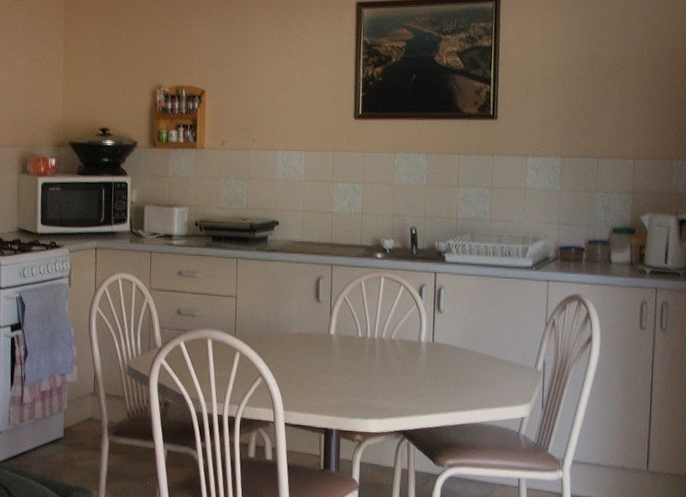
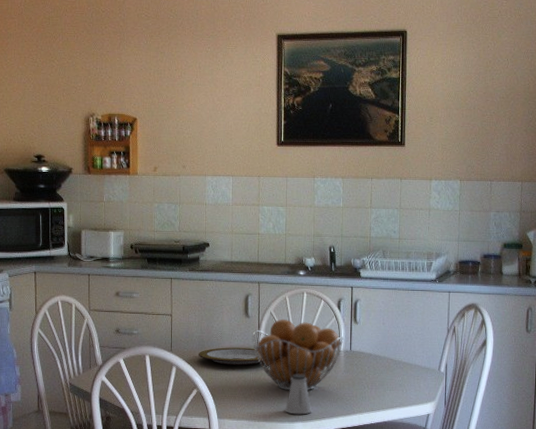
plate: none [264,334,333,354] -> present [199,347,262,365]
fruit basket: none [323,305,426,384] -> present [252,319,344,390]
saltshaker: none [358,366,388,411] -> present [285,375,311,415]

